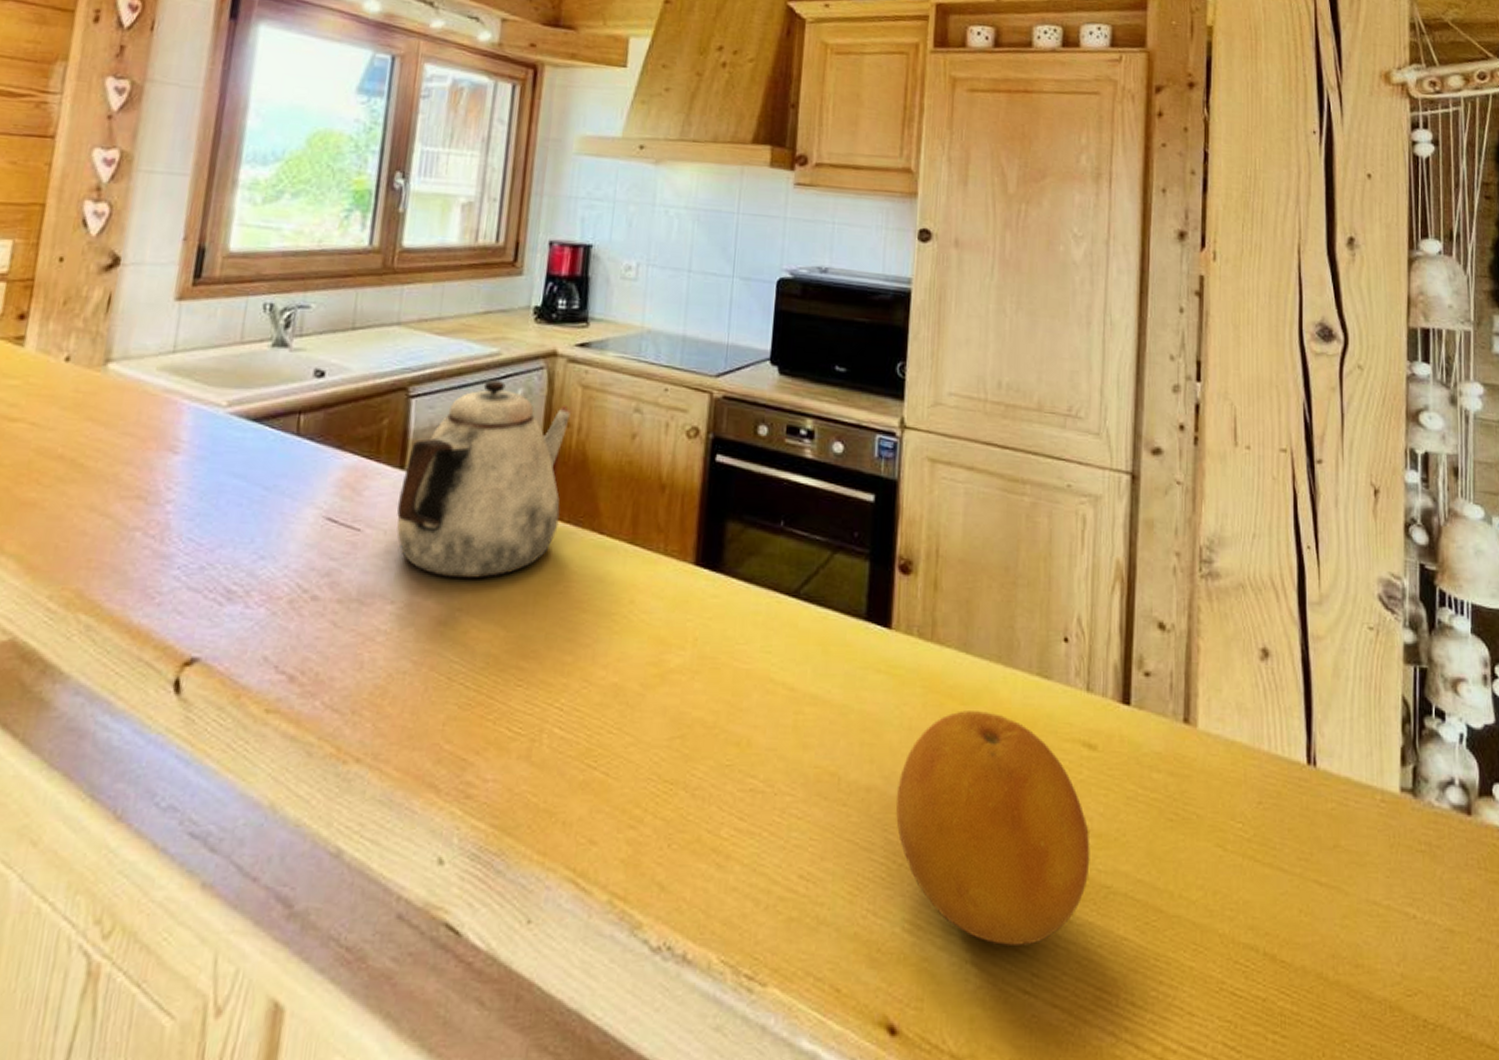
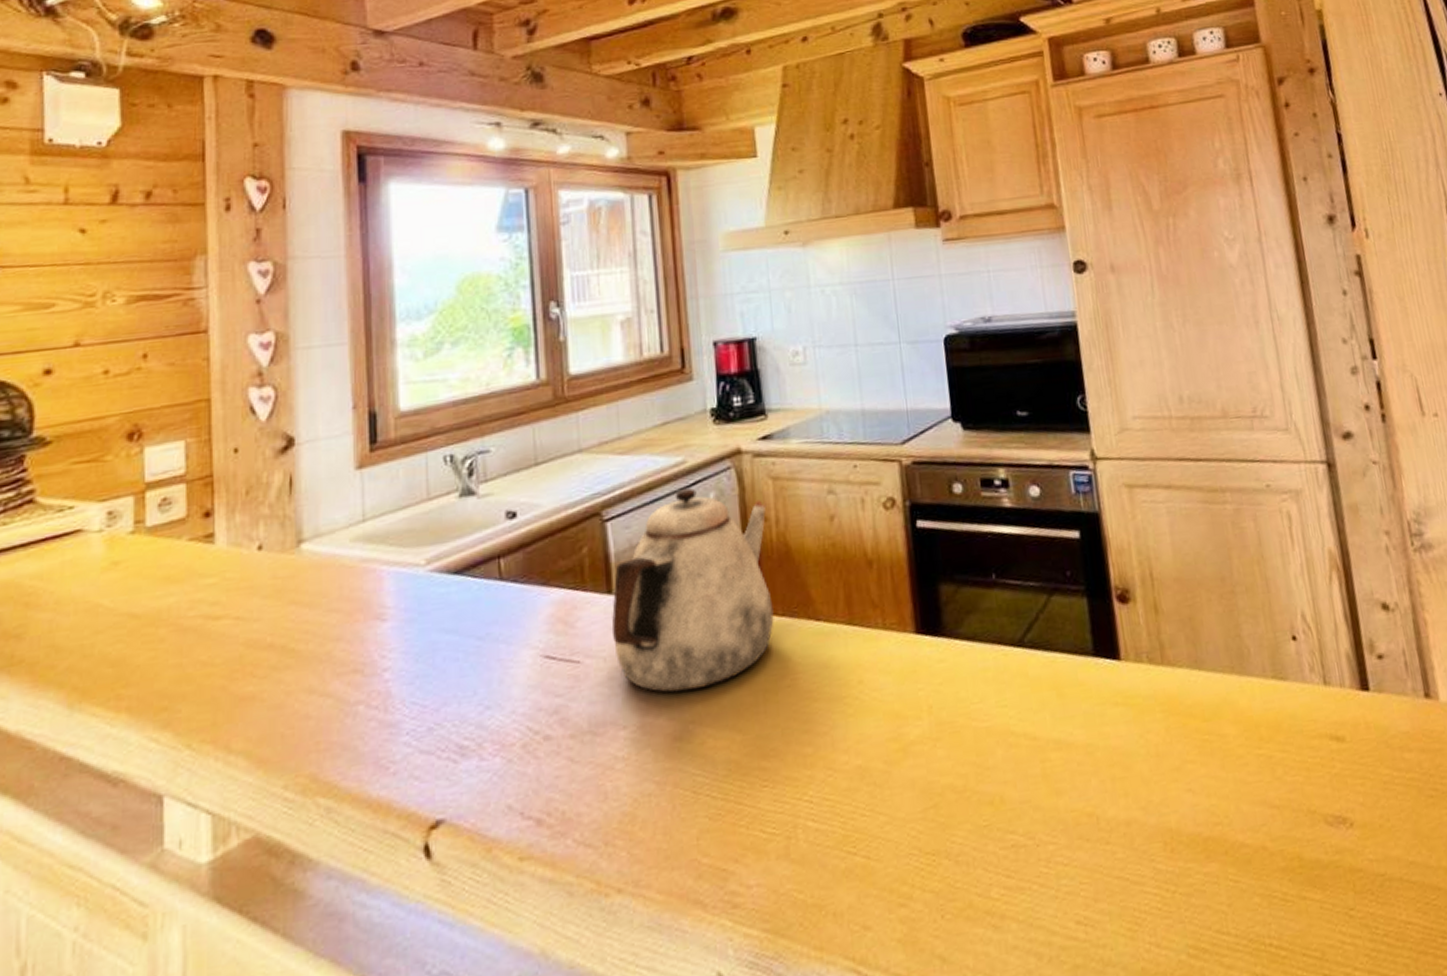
fruit: present [896,710,1090,945] -> none [1156,723,1361,953]

